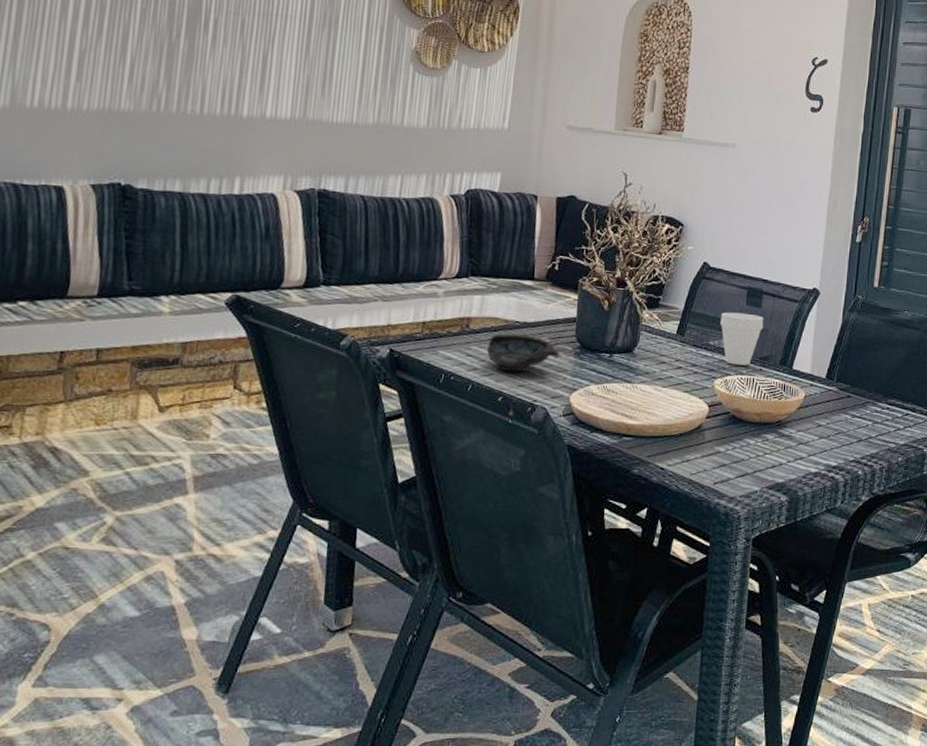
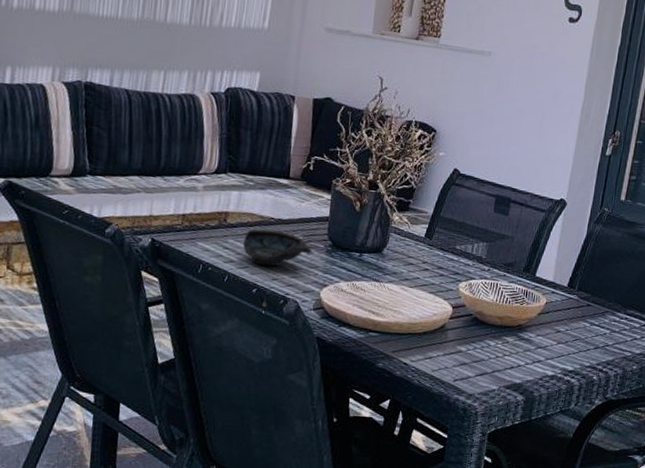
cup: present [720,312,764,366] -> none [467,218,511,271]

